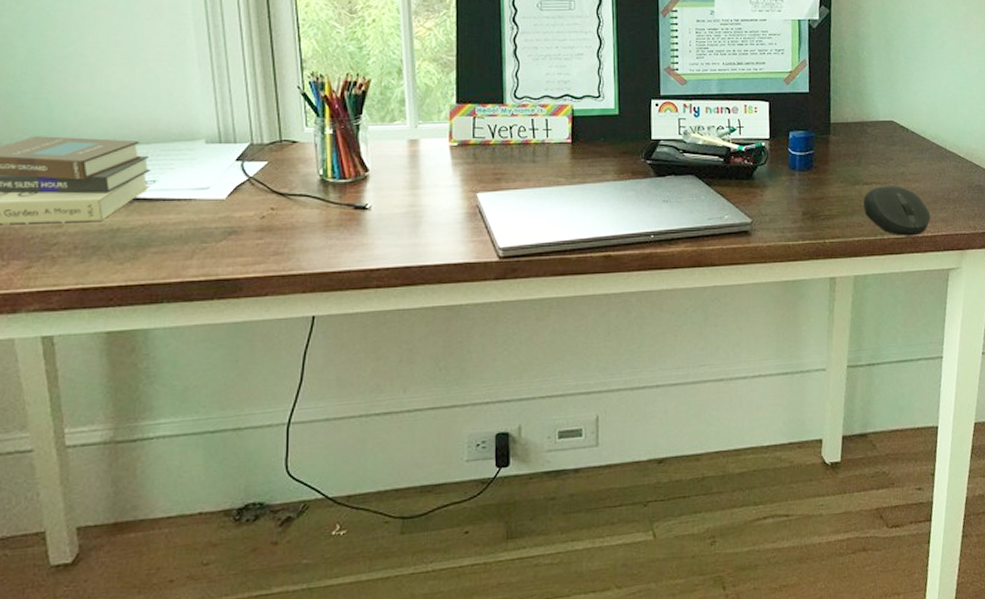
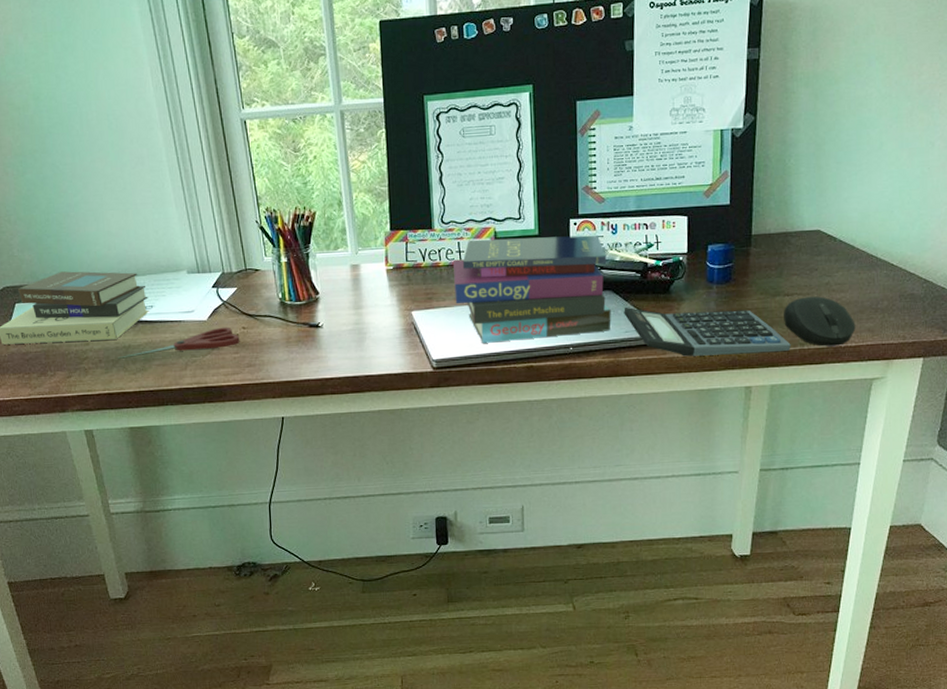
scissors: none [99,207,266,246] -> present [117,327,240,360]
books: none [526,117,694,230] -> present [453,235,611,343]
calculator: none [707,193,872,246] -> present [624,308,791,357]

